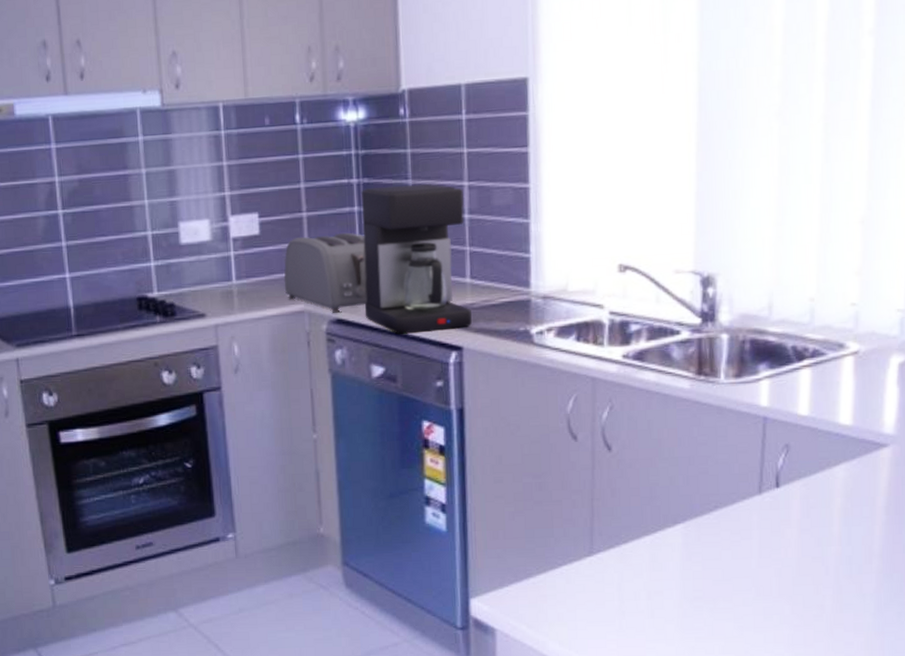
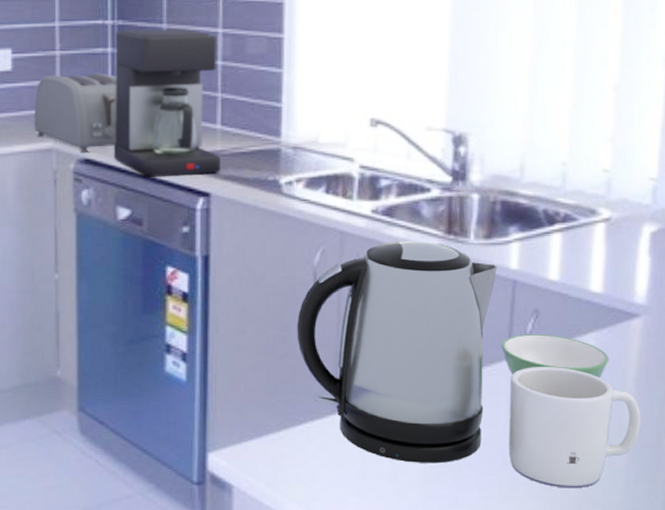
kettle: none [552,383,748,598] -> present [297,241,497,464]
bowl: none [753,468,859,509] -> present [501,334,609,379]
mug: none [761,499,891,615] -> present [508,367,642,489]

